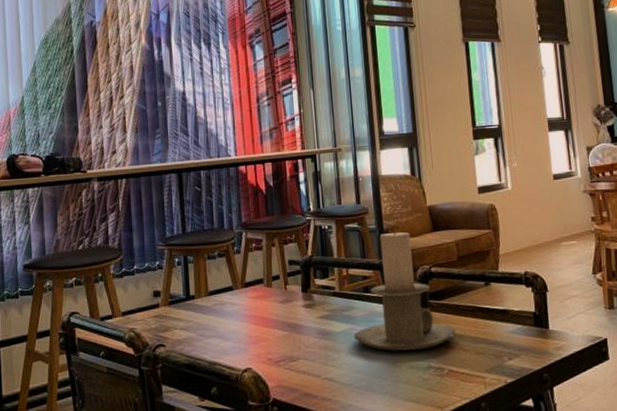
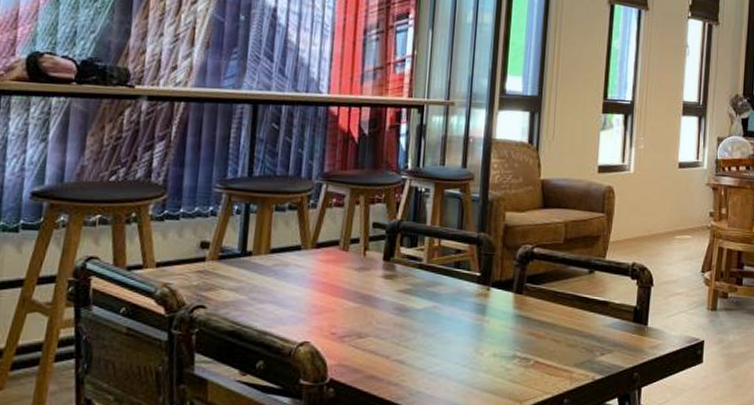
candle holder: present [354,232,456,351] -> none [436,204,550,337]

